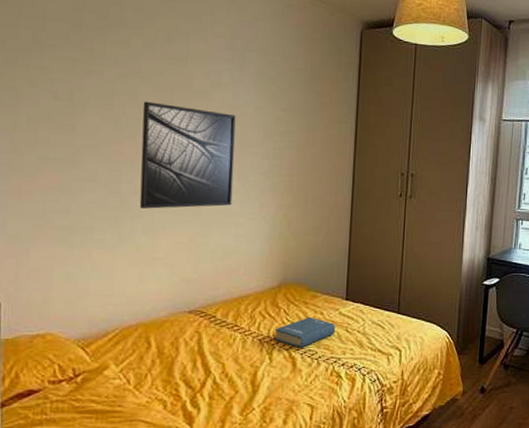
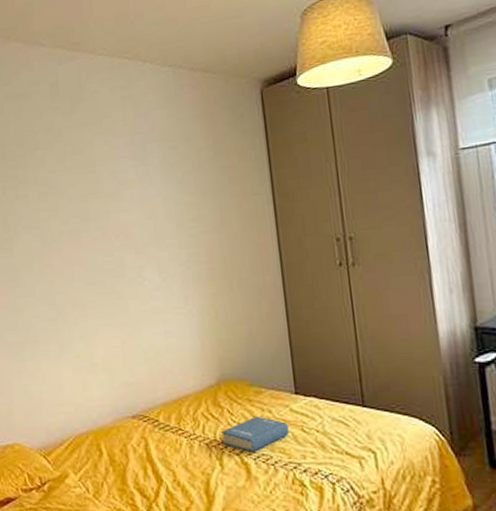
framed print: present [139,101,236,209] -> none [63,209,157,316]

